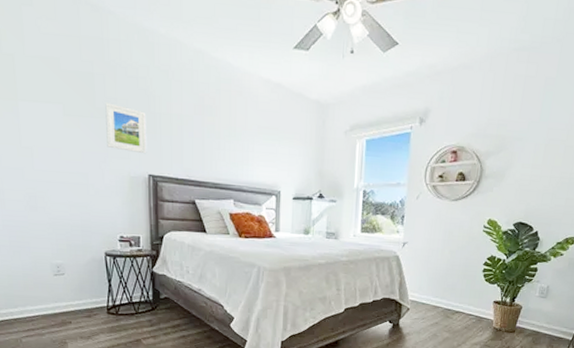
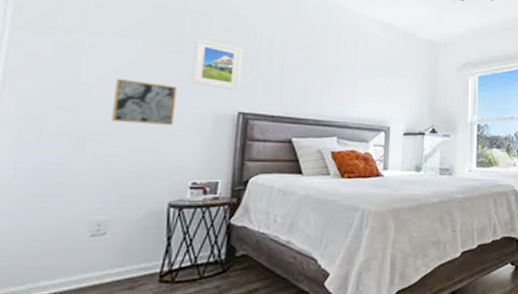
wall art: none [49,143,98,186] -> present [111,79,177,125]

